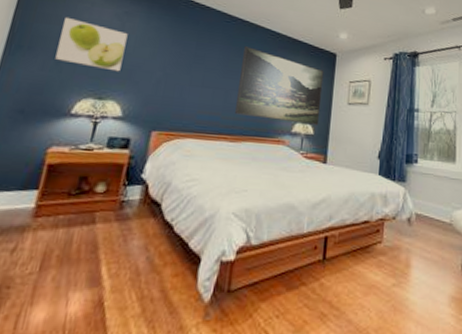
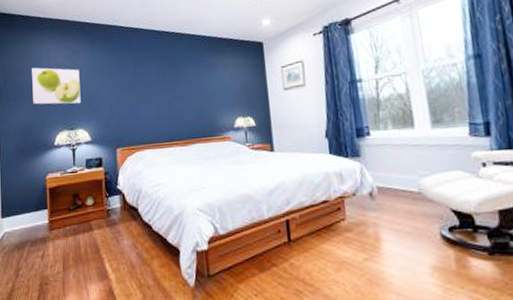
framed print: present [235,46,324,125] -> none [175,56,259,121]

